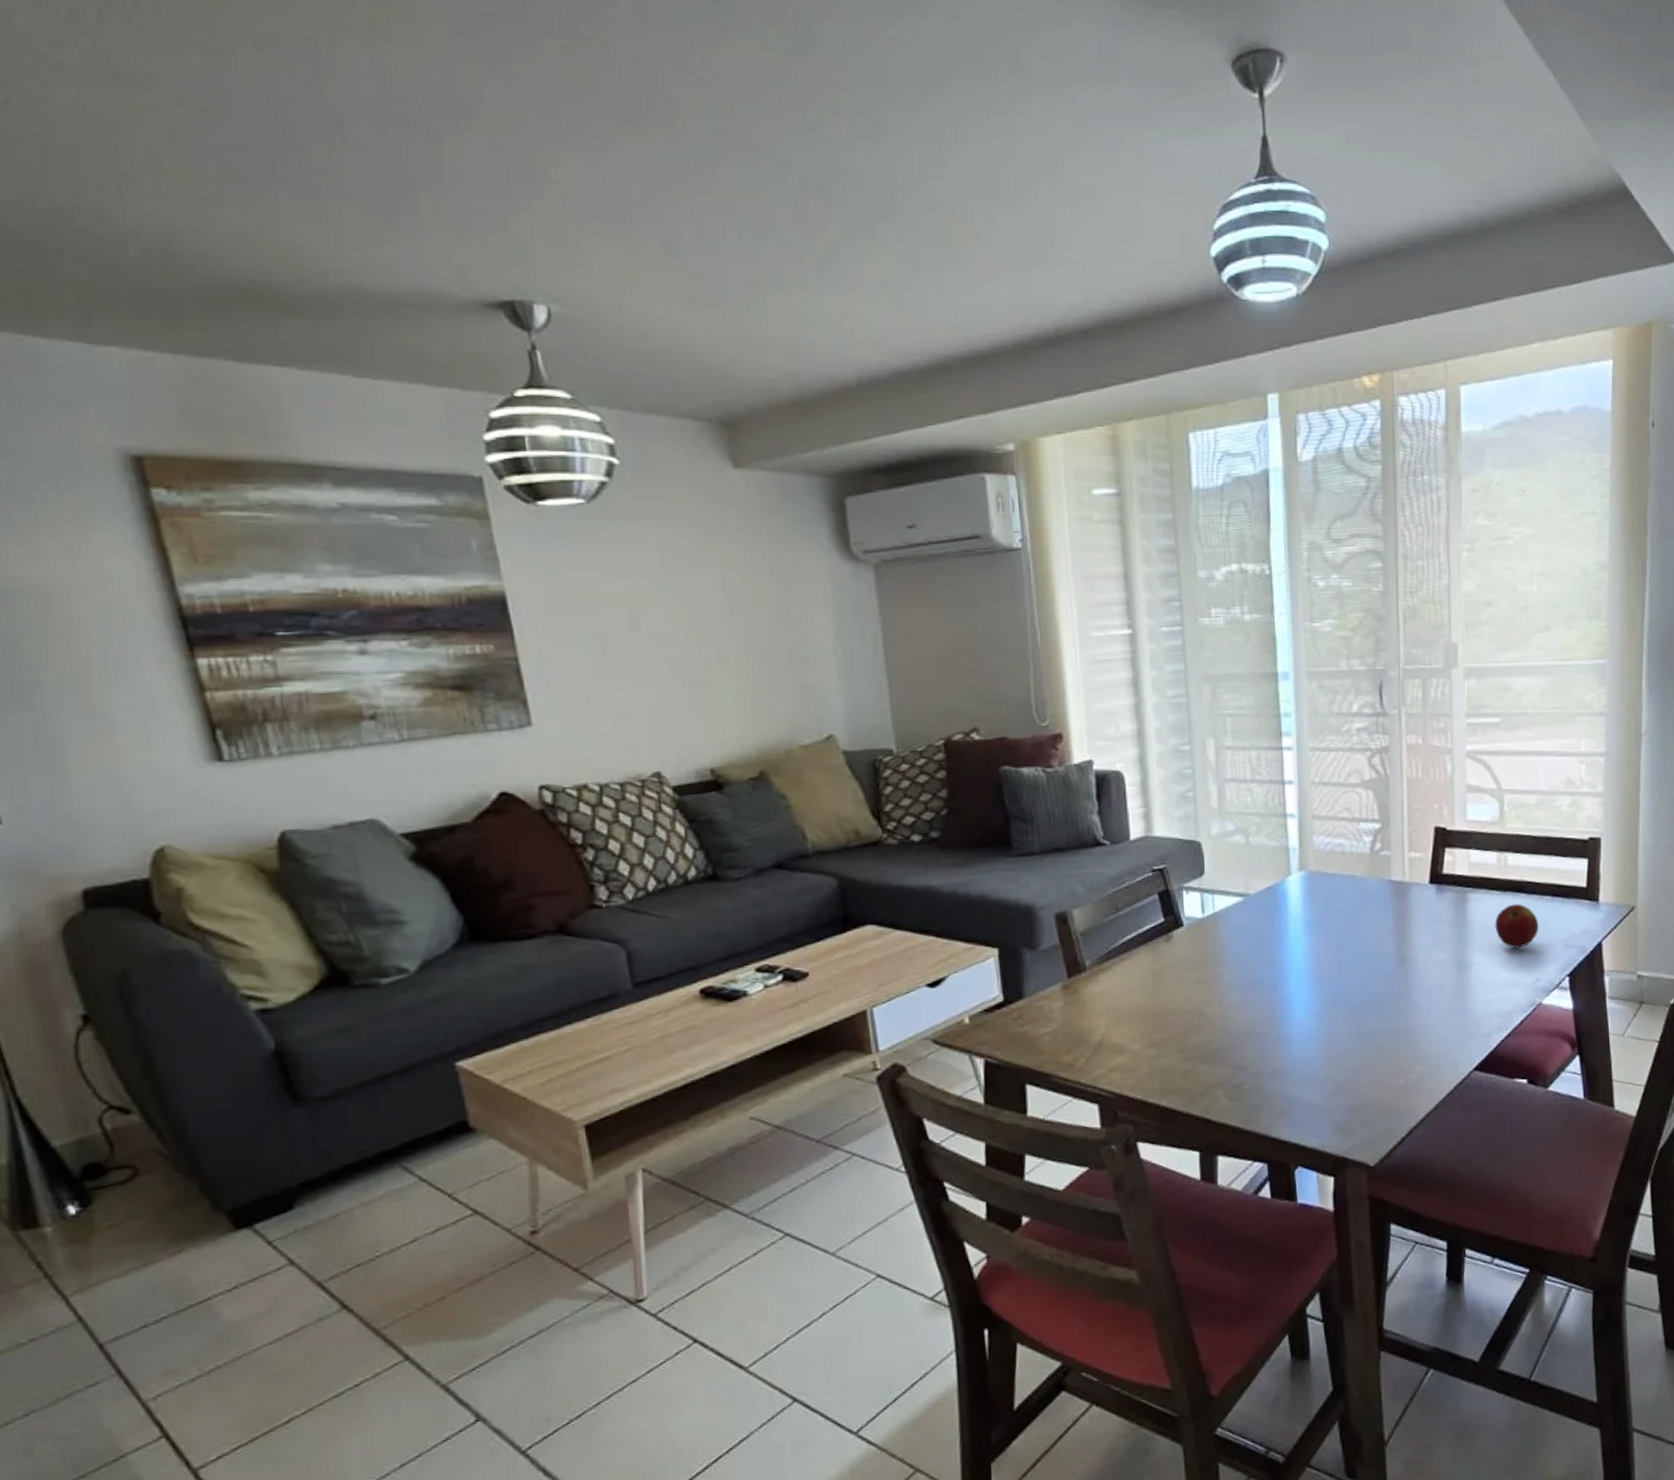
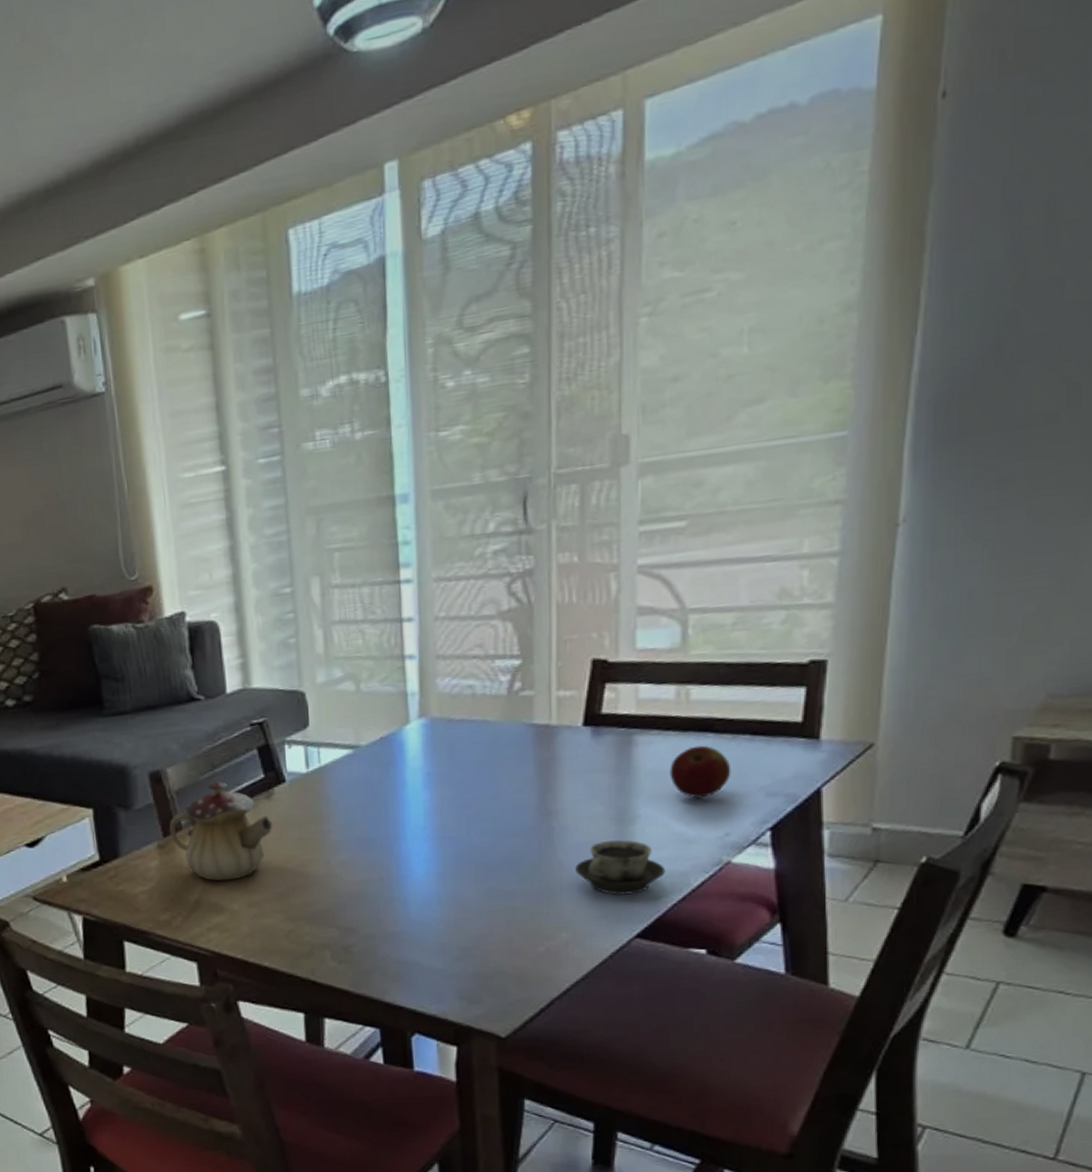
teapot: none [1073,923,1172,1022] -> present [169,781,273,881]
cup: none [1426,983,1495,1033] -> present [575,839,666,895]

